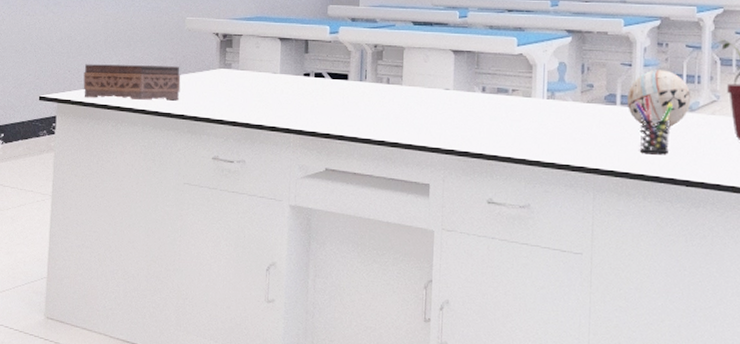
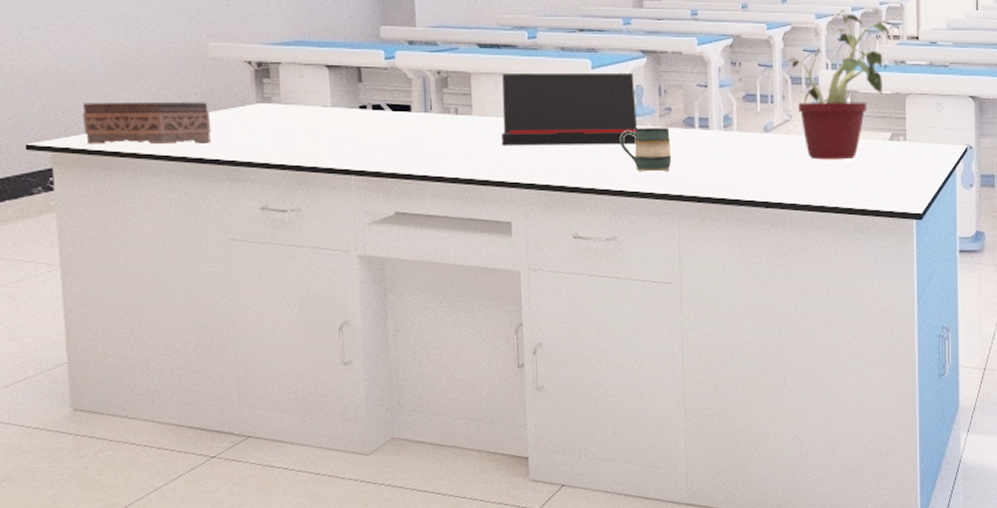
laptop: none [427,49,558,118] -> present [502,72,637,146]
mug: none [539,102,591,144] -> present [619,128,672,171]
decorative ball: present [626,69,691,129] -> none [704,90,766,150]
pen holder: present [635,97,673,154] -> none [713,119,749,176]

